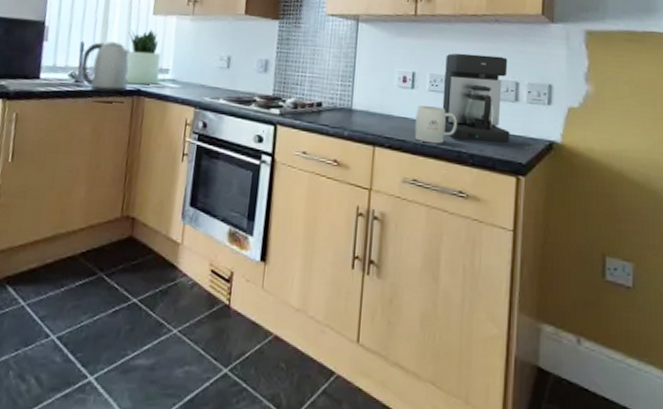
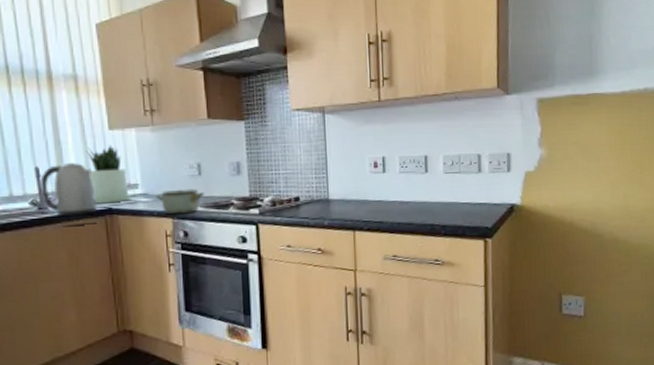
cooking pot: none [182,79,230,105] -> present [155,188,205,215]
mug: present [414,105,458,144] -> none [389,186,429,222]
coffee maker: present [442,53,510,144] -> none [412,132,476,215]

